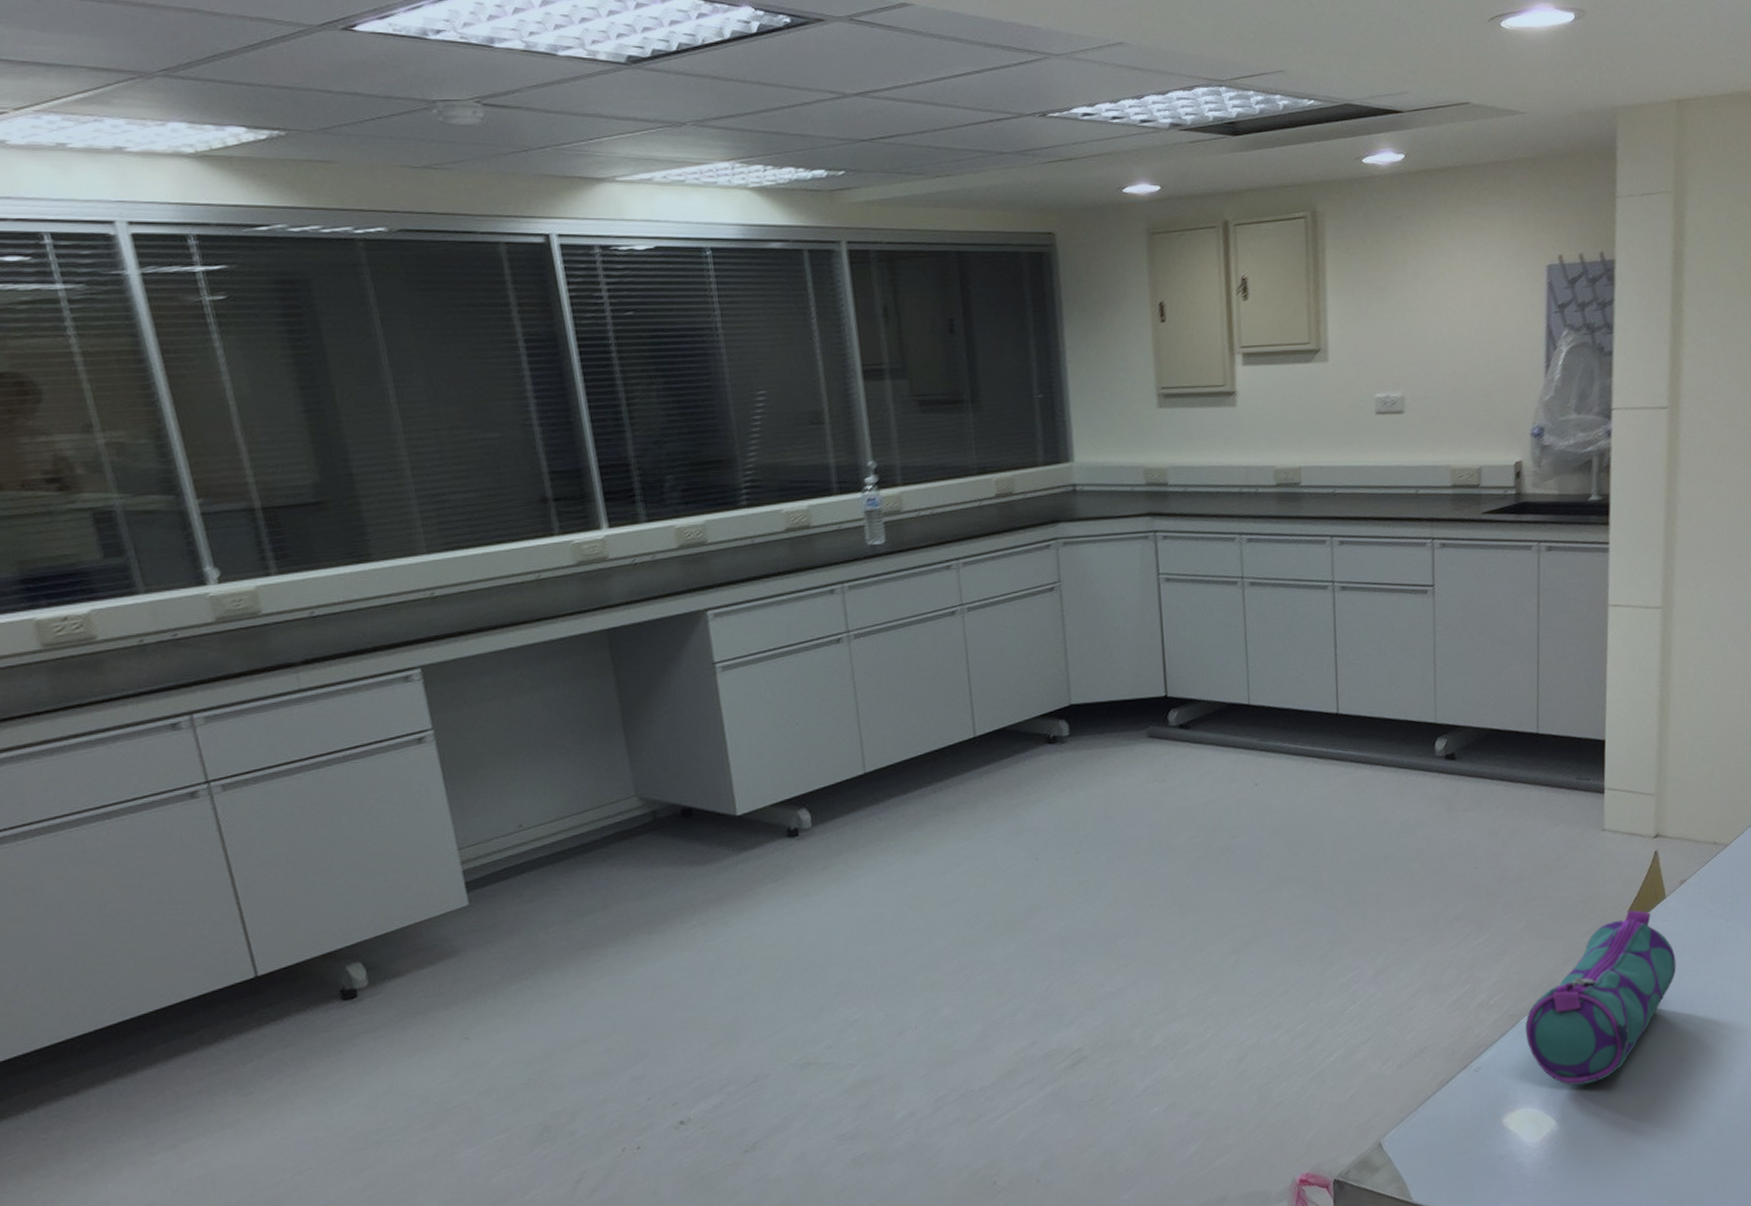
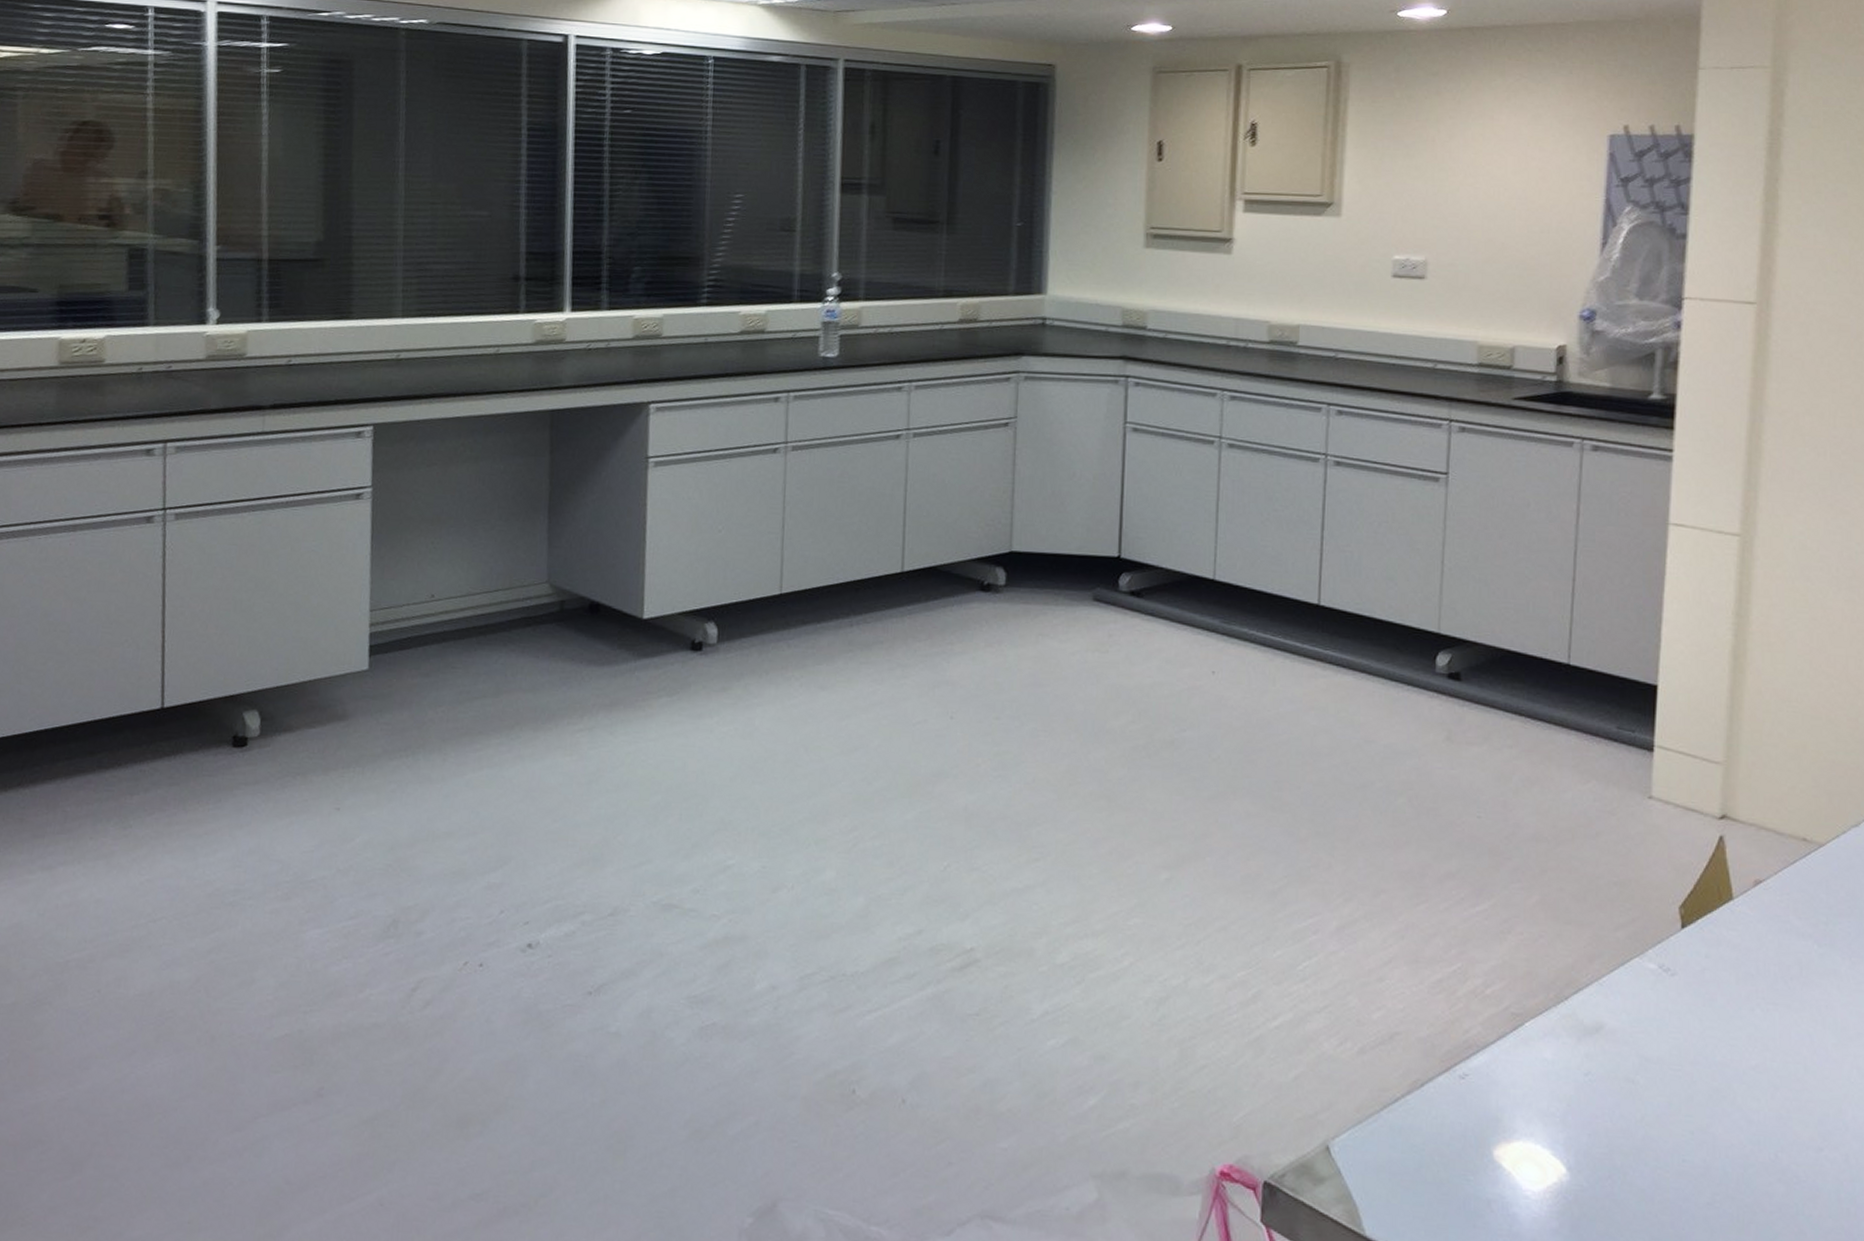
pencil case: present [1525,910,1676,1086] -> none [1531,906,1745,1128]

